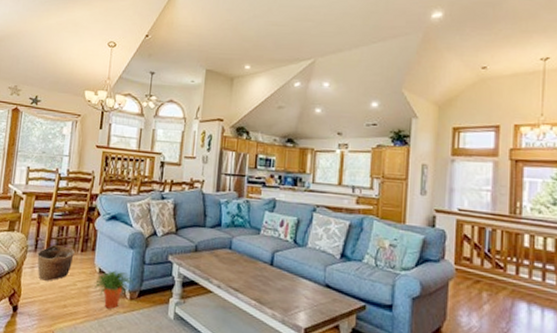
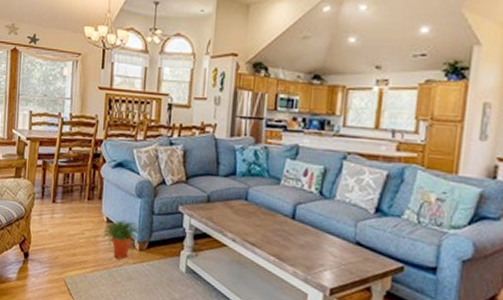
basket: present [36,245,75,281] -> none [43,192,81,229]

